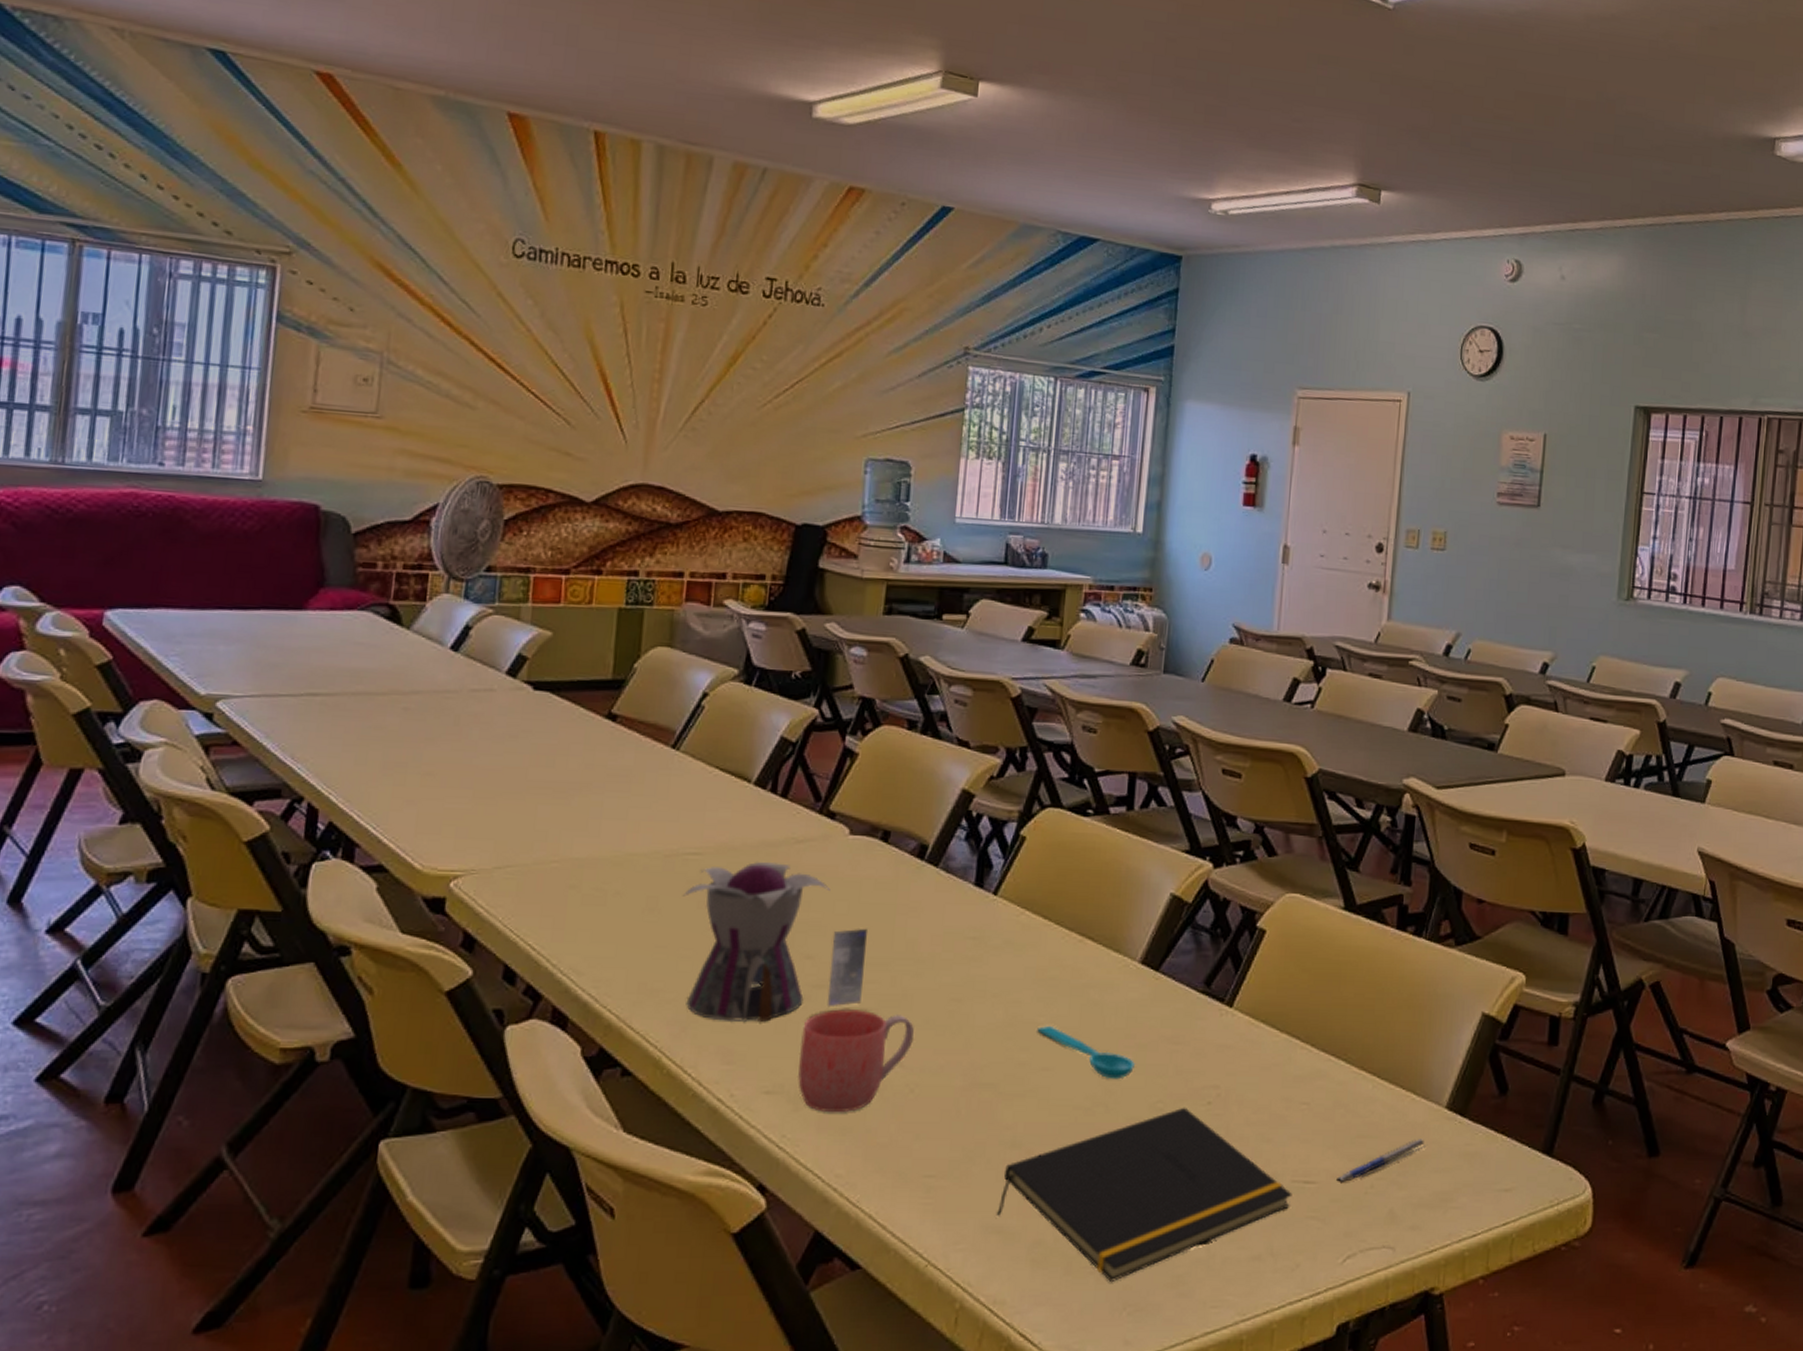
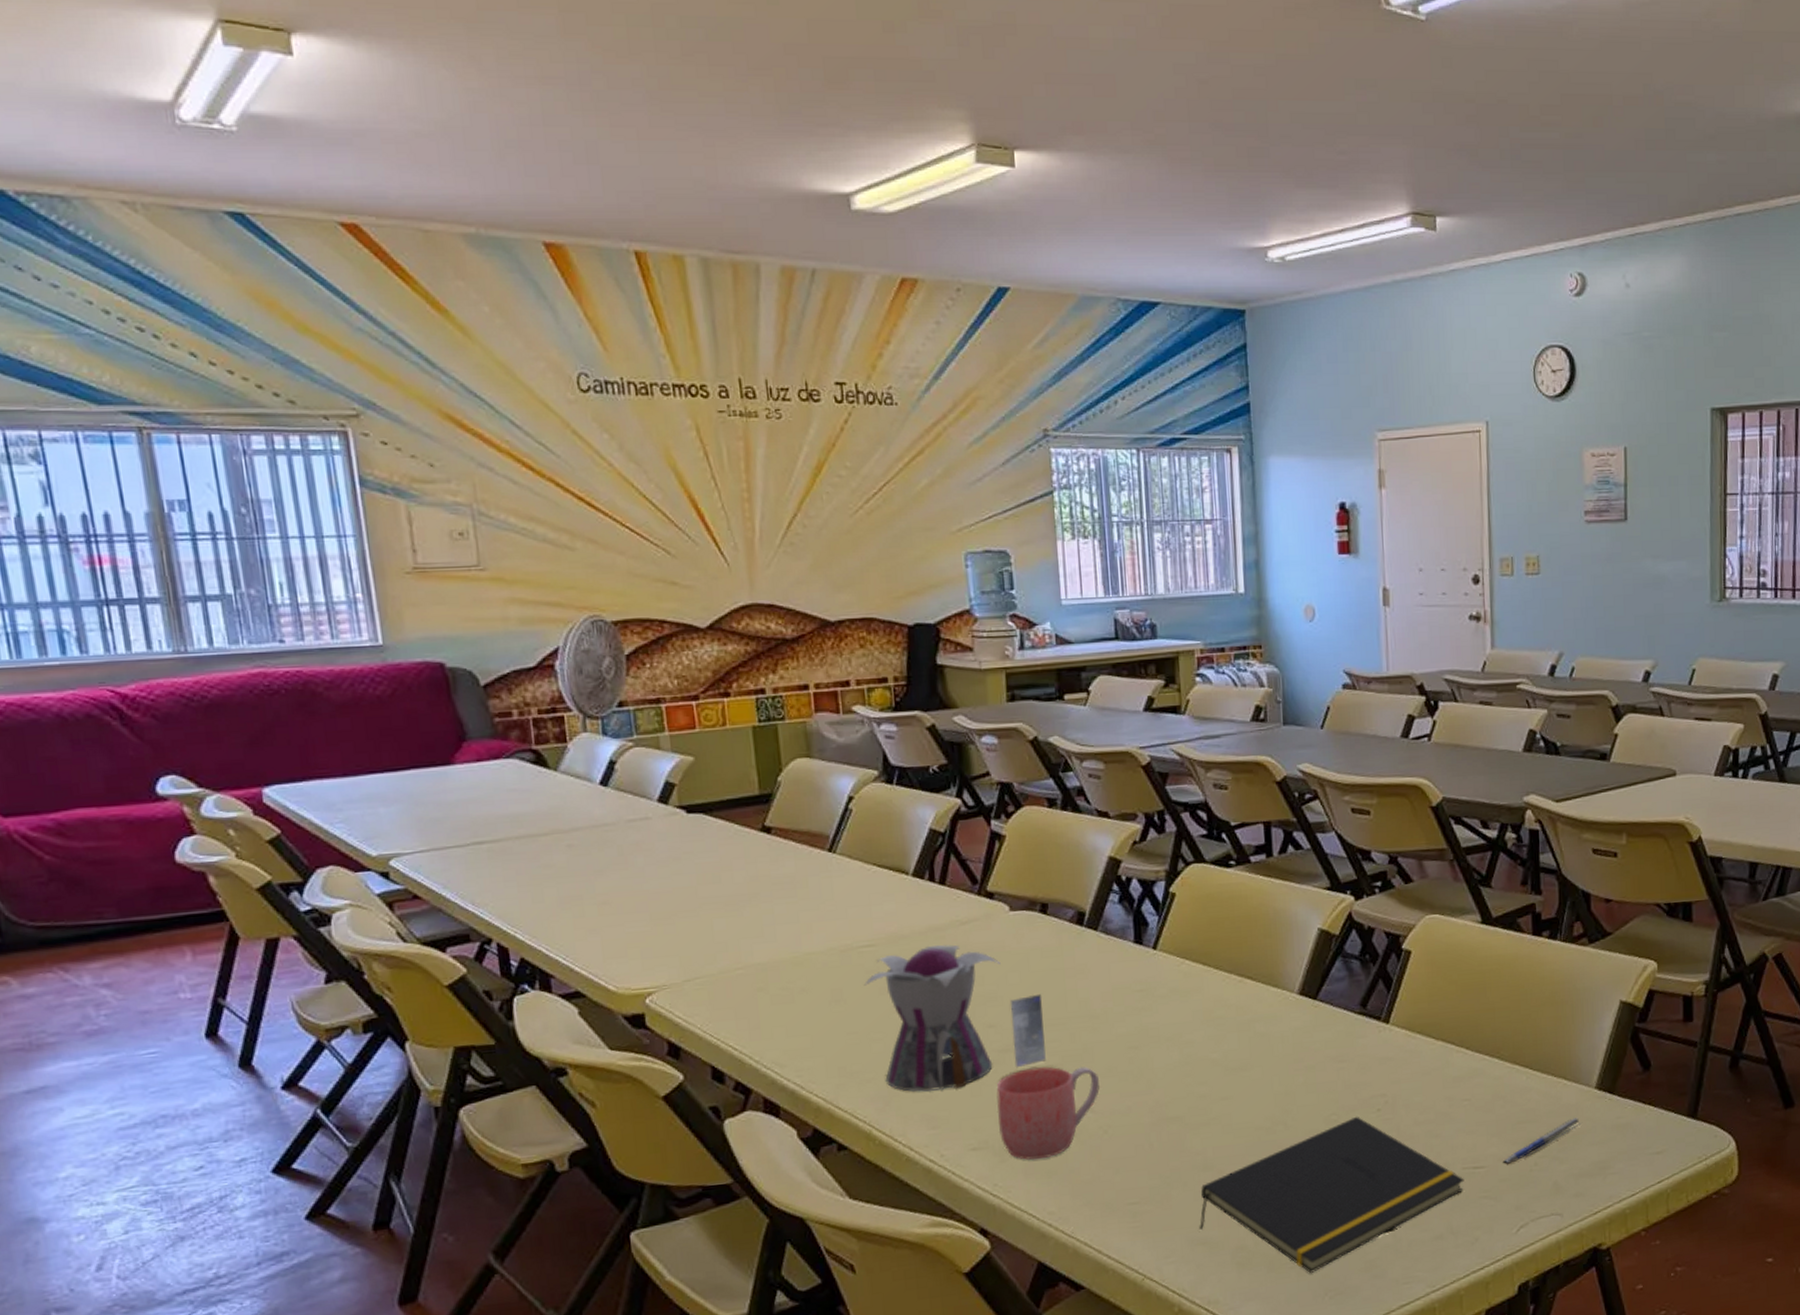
spoon: present [1037,1025,1135,1079] -> none [1212,1059,1306,1100]

